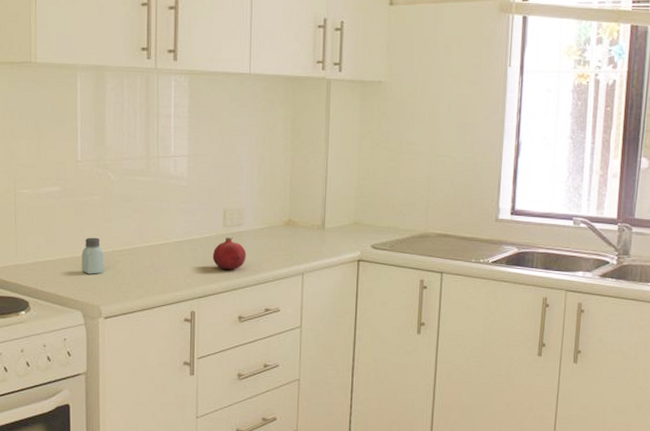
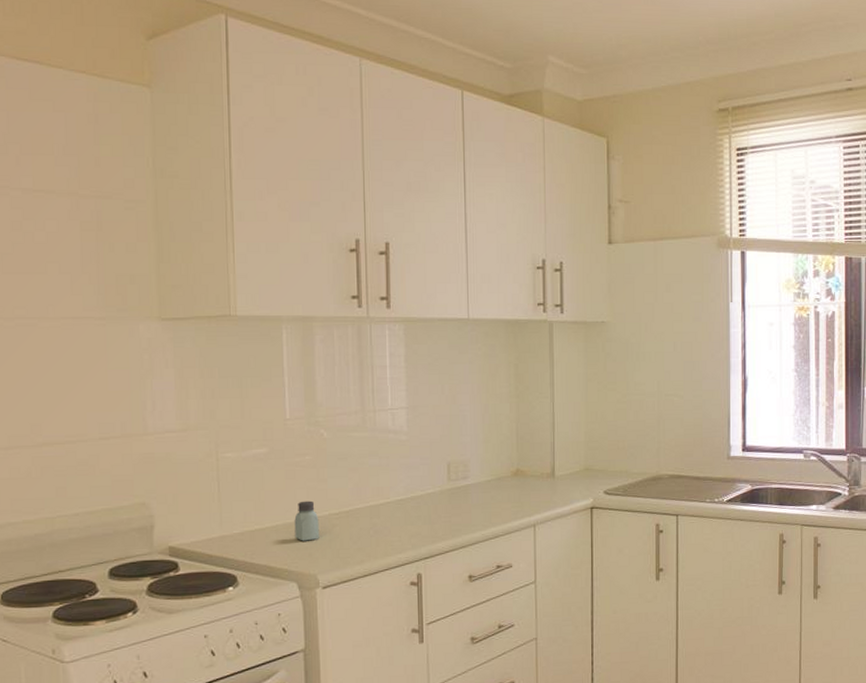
fruit: present [212,237,246,270] -> none [437,492,474,527]

